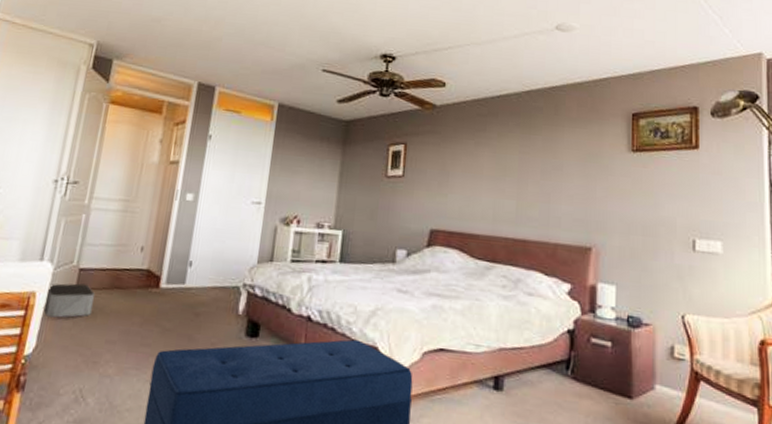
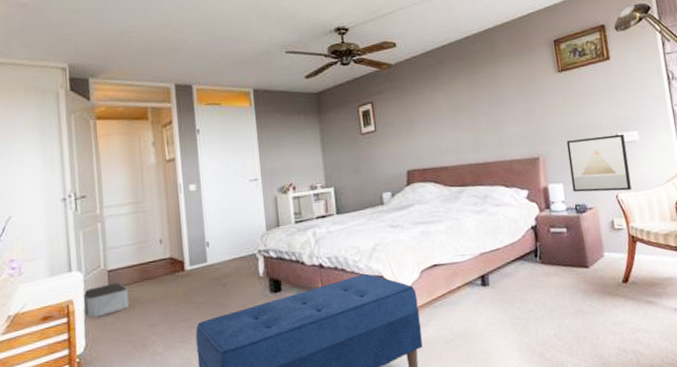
wall art: none [628,235,705,314] -> present [566,134,632,193]

